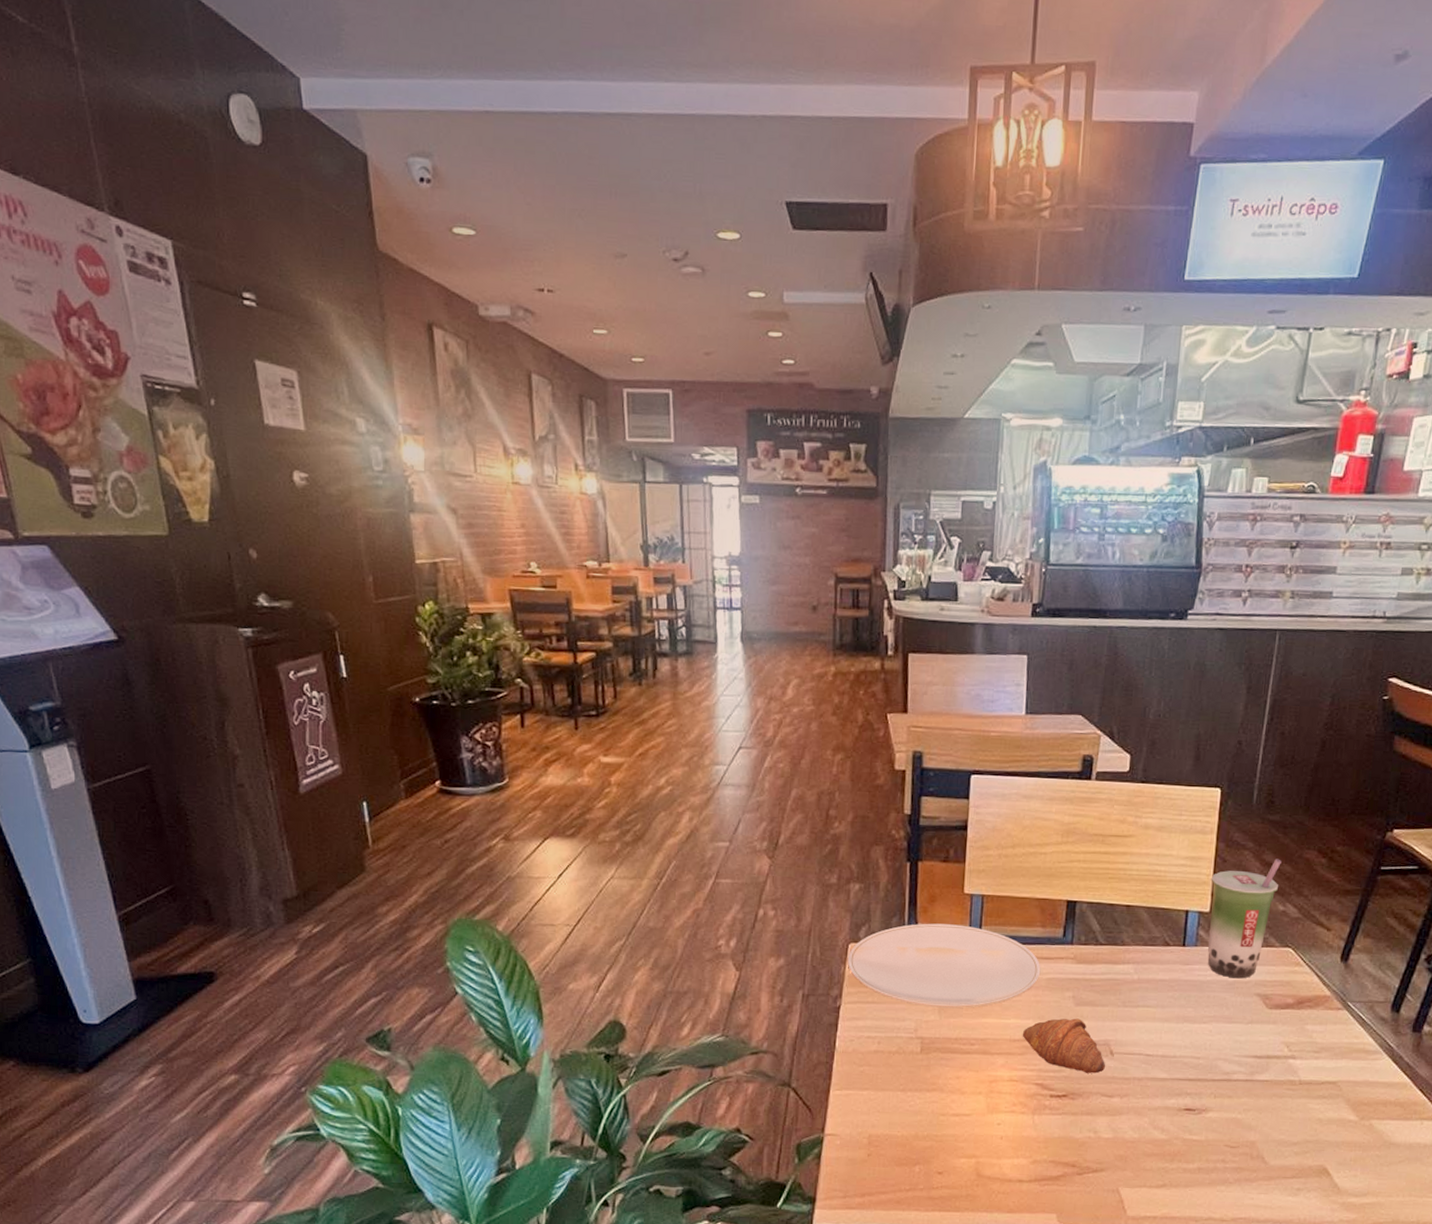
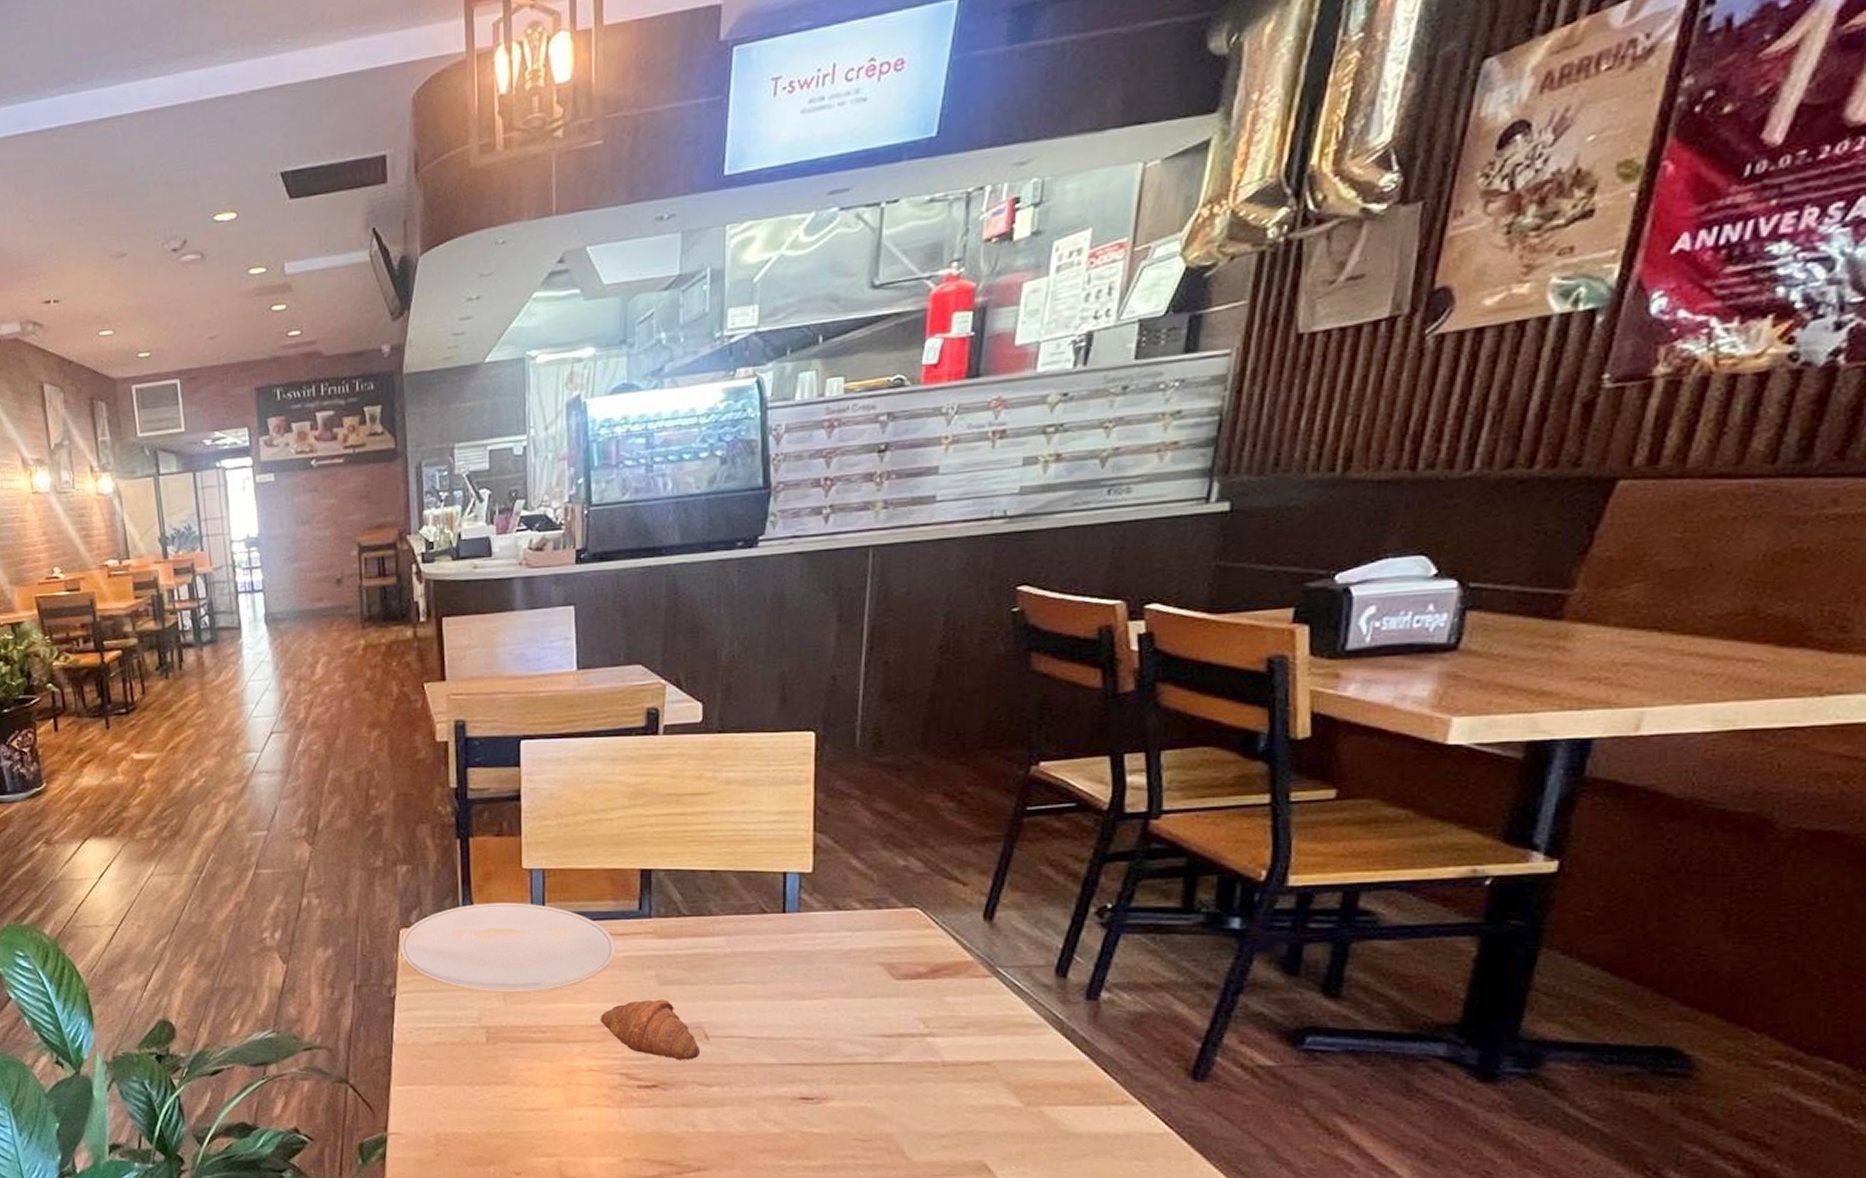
beverage cup: present [1207,859,1282,979] -> none [811,806,897,947]

